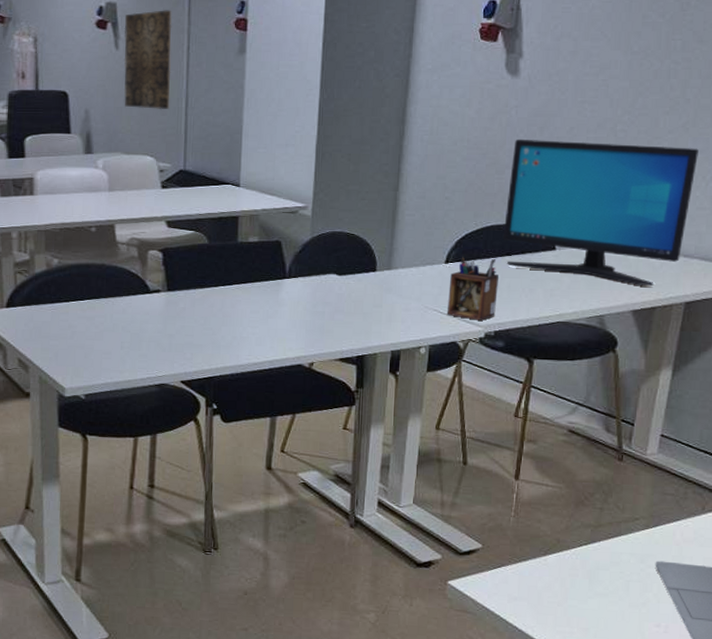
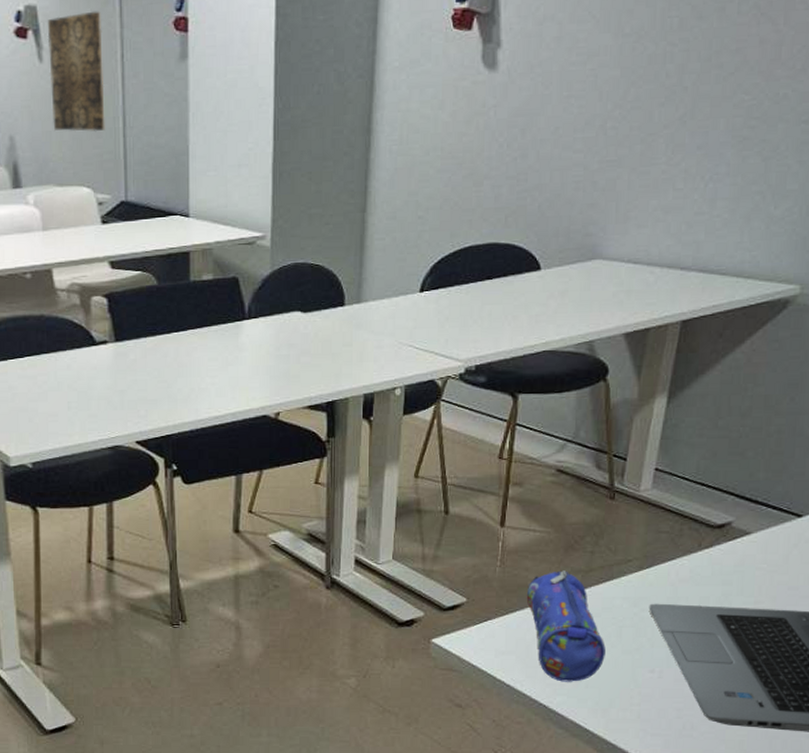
desk organizer: present [448,256,500,321] -> none [424,283,480,355]
computer monitor: present [502,139,698,286] -> none [482,143,697,305]
pencil case: none [538,524,614,631] -> present [526,570,606,682]

